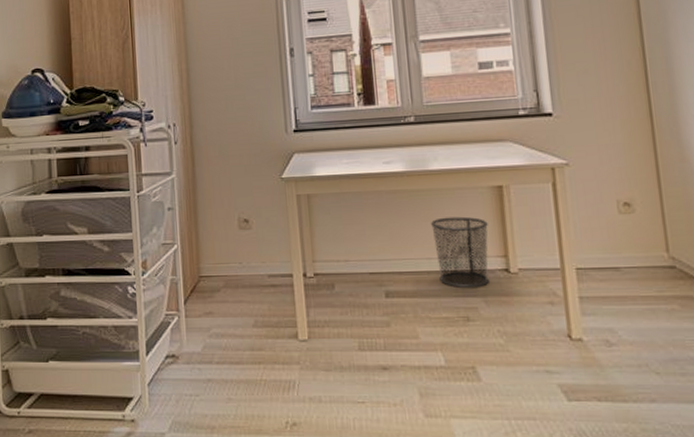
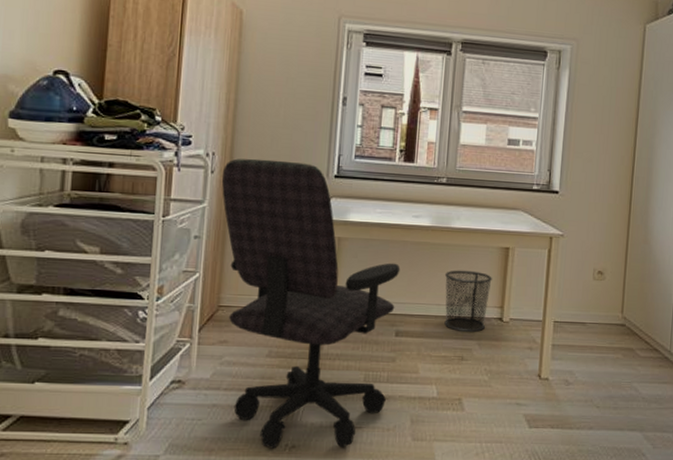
office chair: none [184,121,387,427] -> present [221,158,400,449]

